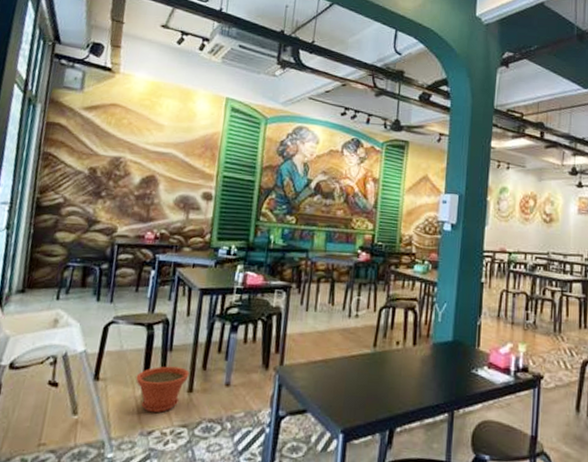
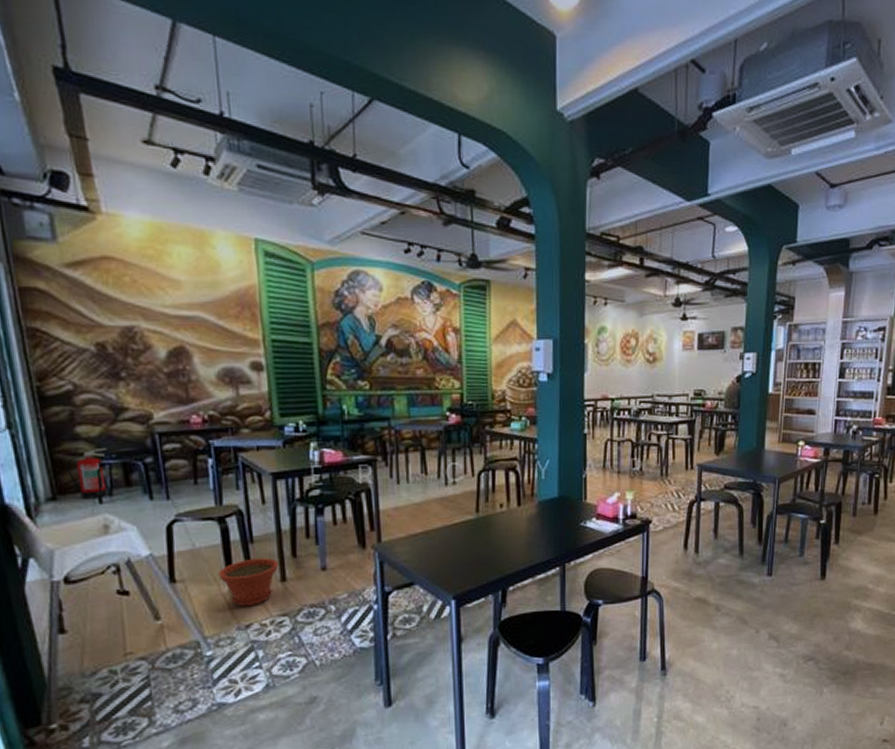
fire extinguisher: none [39,252,75,295] -> present [66,448,108,499]

